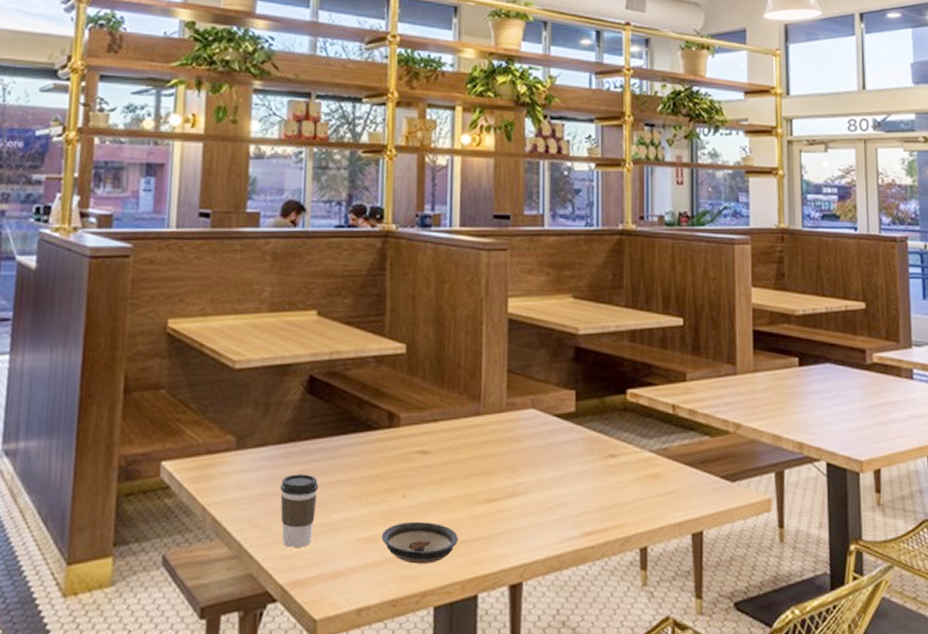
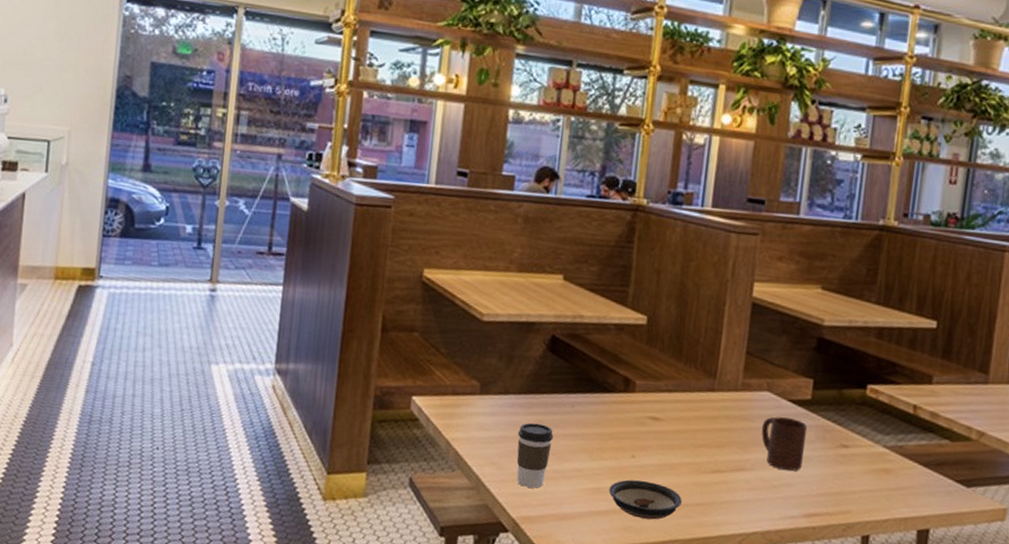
cup: none [530,434,575,490] -> present [761,416,808,471]

